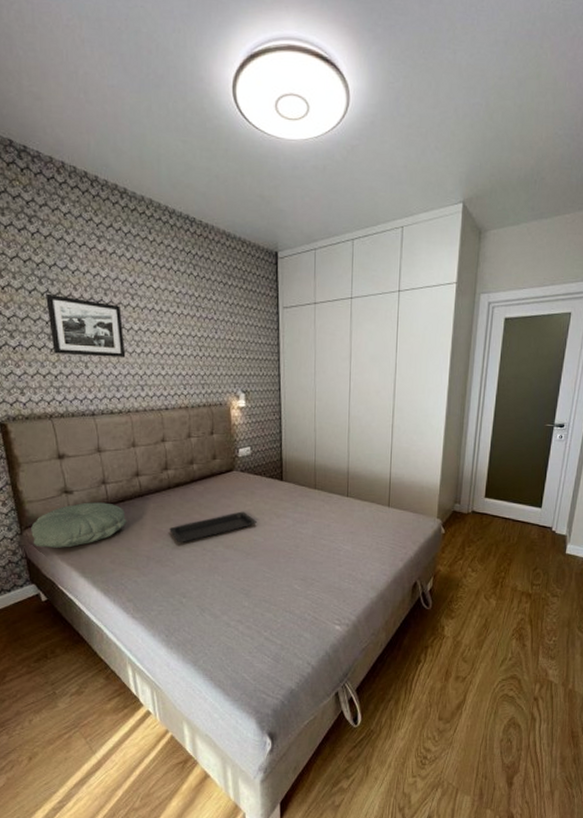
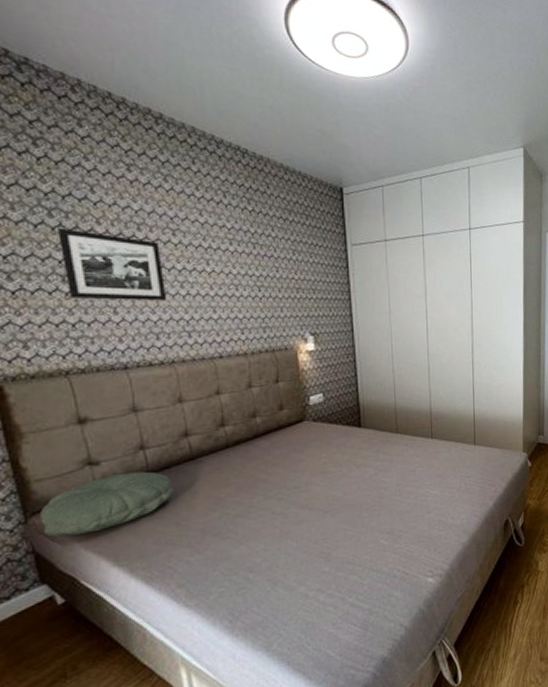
serving tray: present [169,511,257,542] -> none [229,465,334,509]

